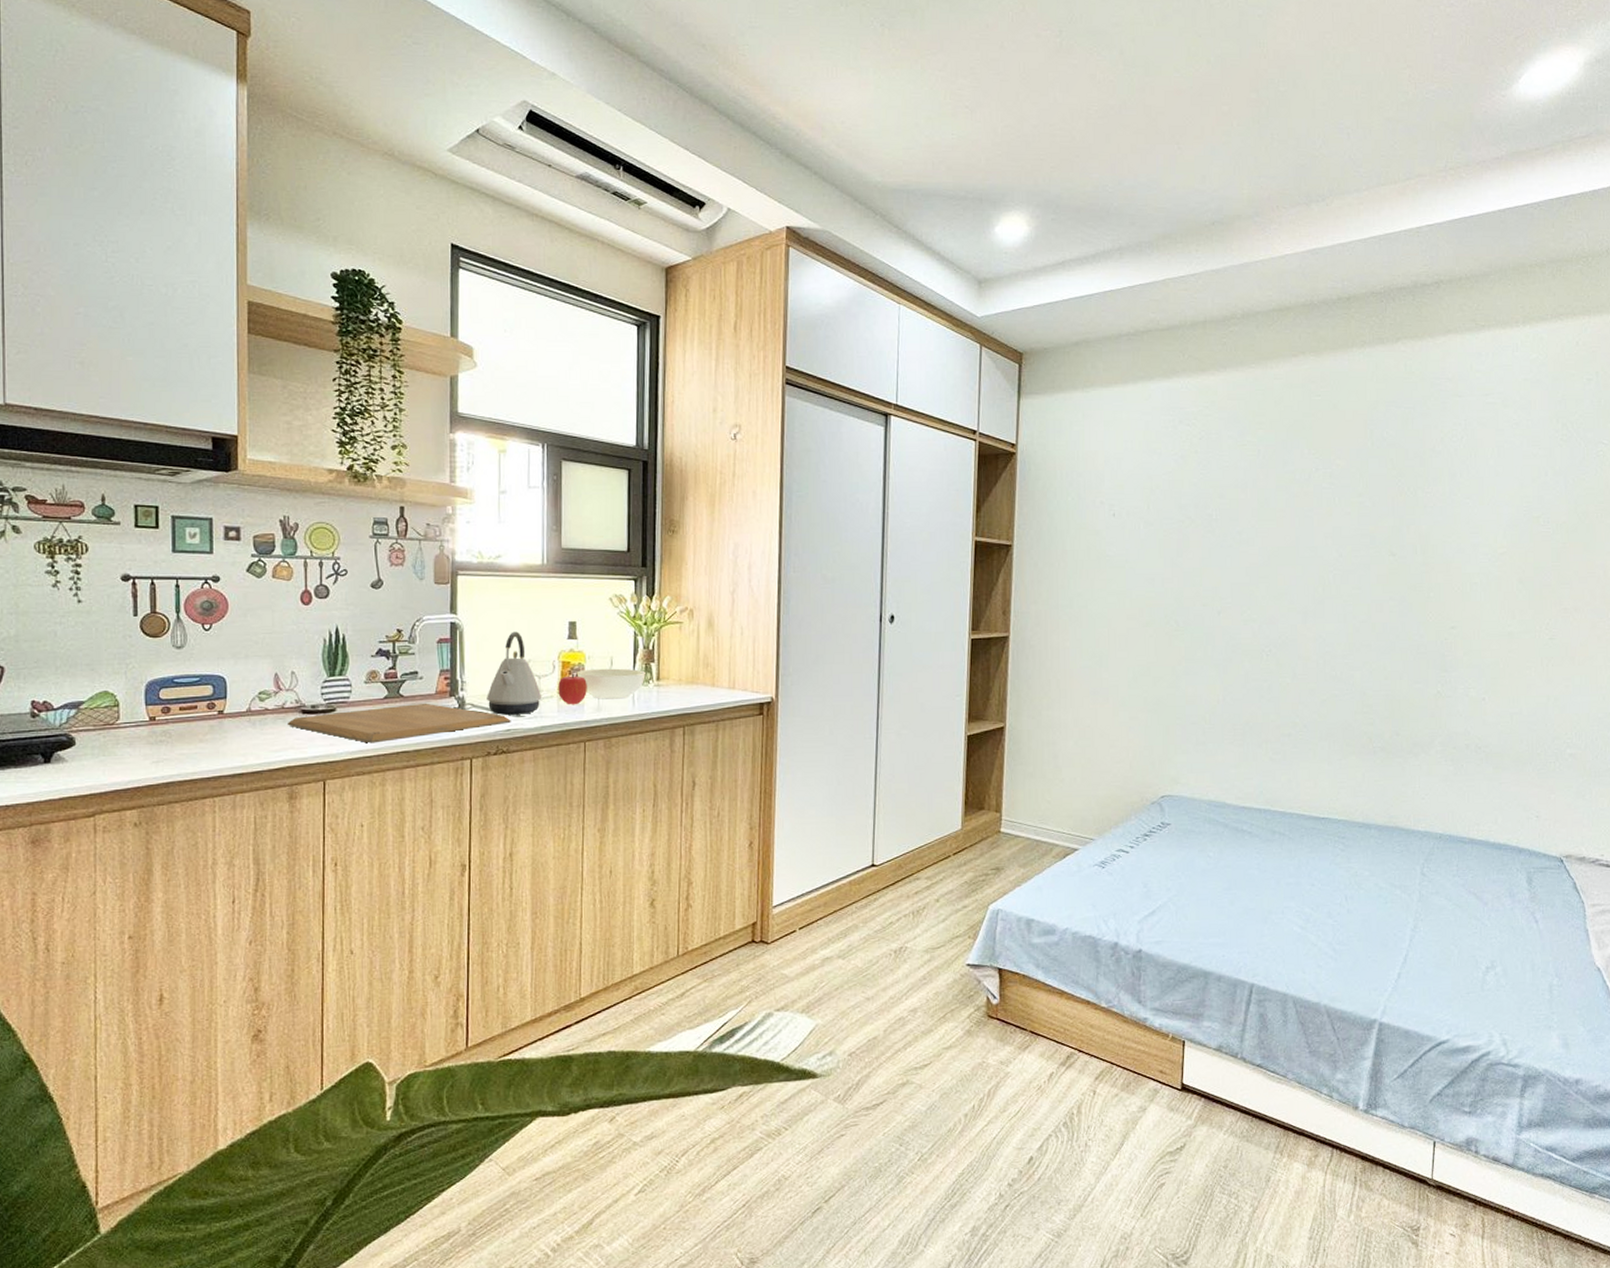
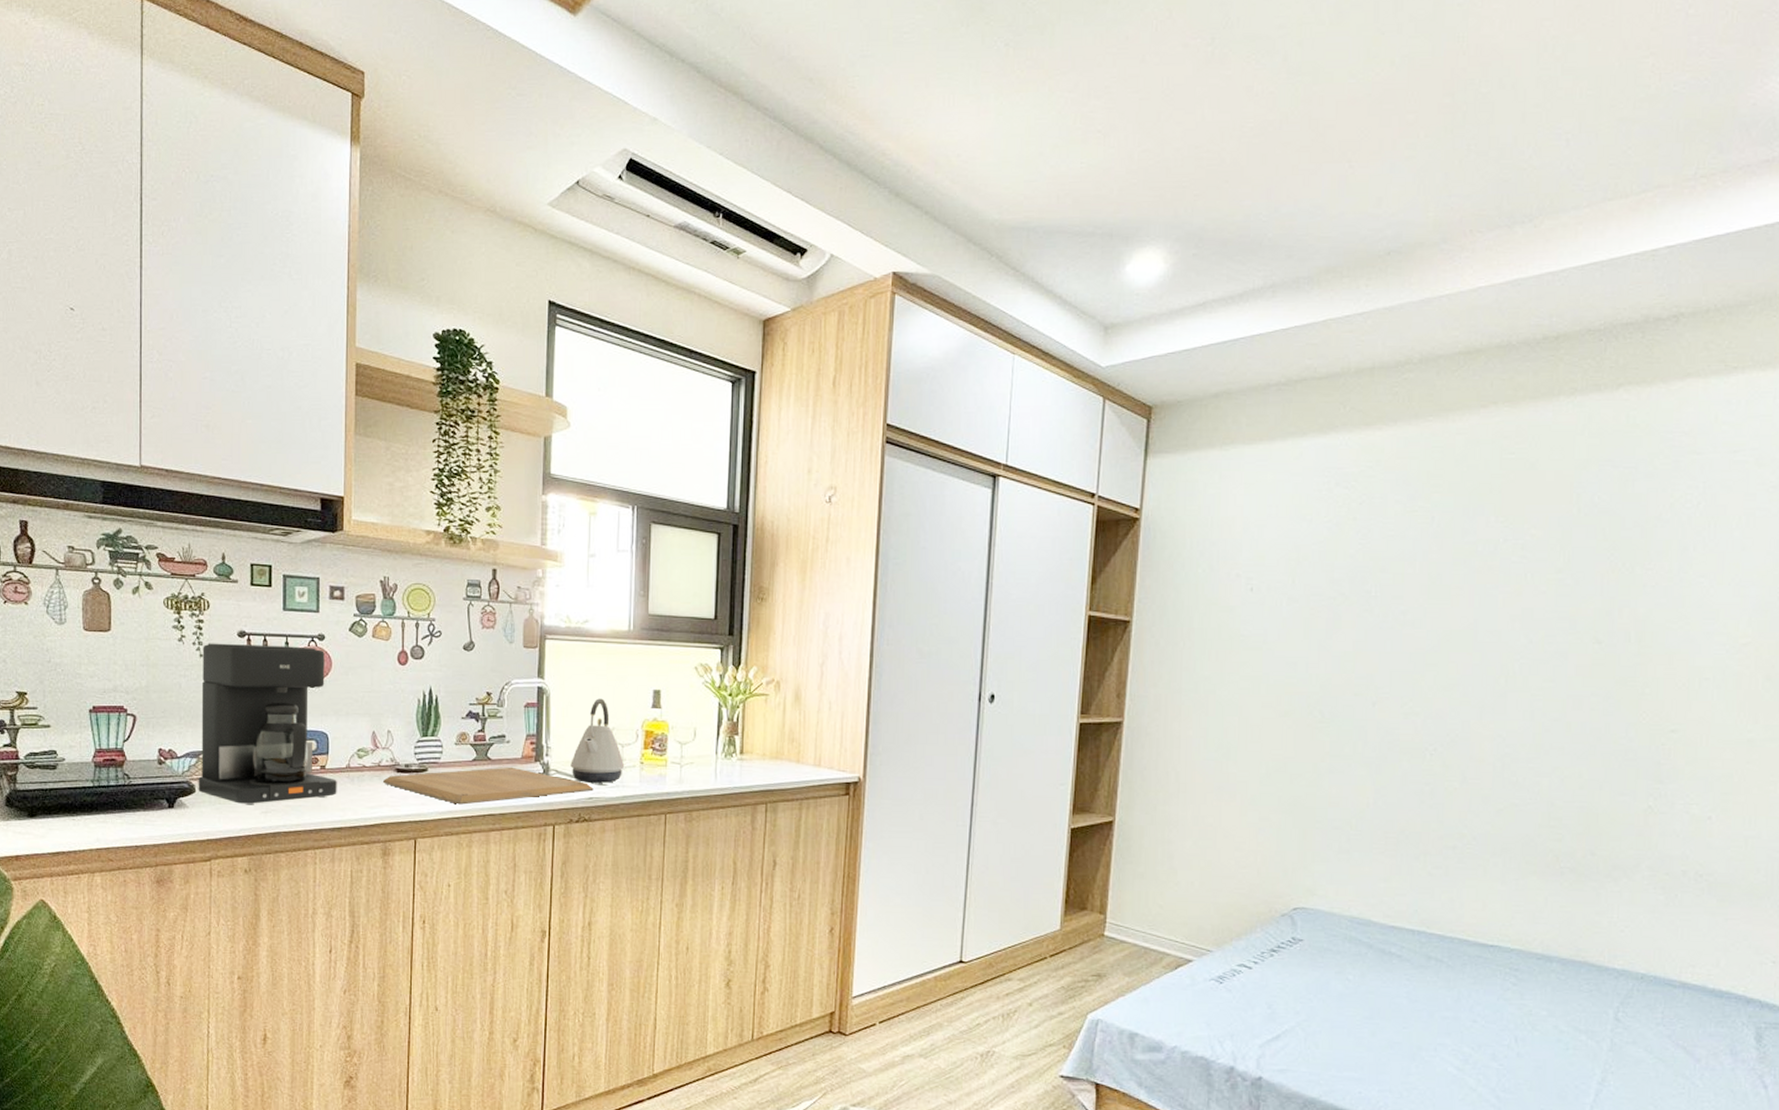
coffee maker: none [78,587,237,755] -> present [198,643,337,804]
fruit: present [558,673,587,705] -> none [641,743,670,776]
bowl: present [576,668,646,700] -> none [659,739,729,773]

